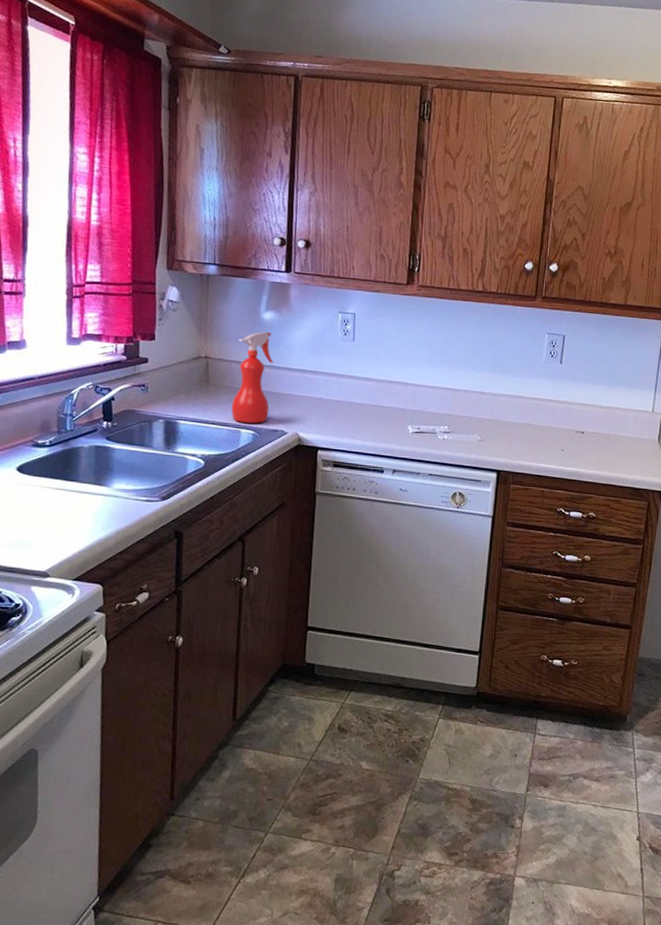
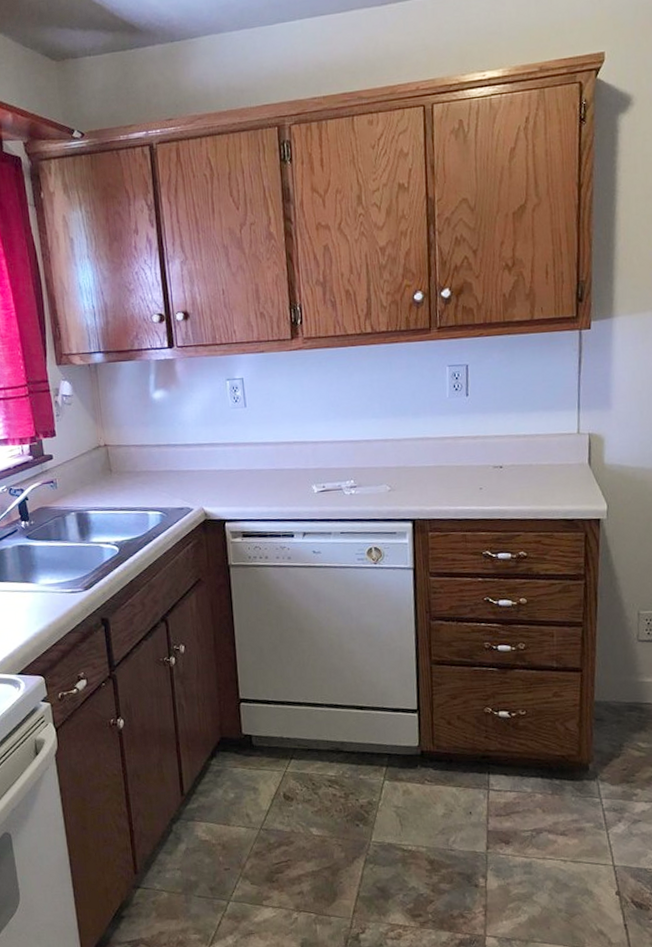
spray bottle: present [231,332,273,423] -> none [133,411,173,505]

